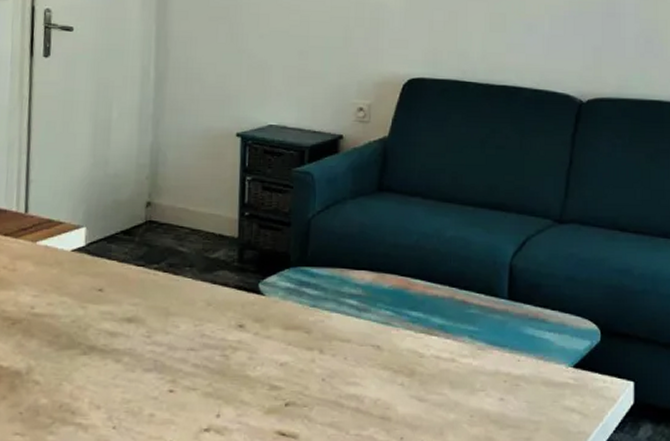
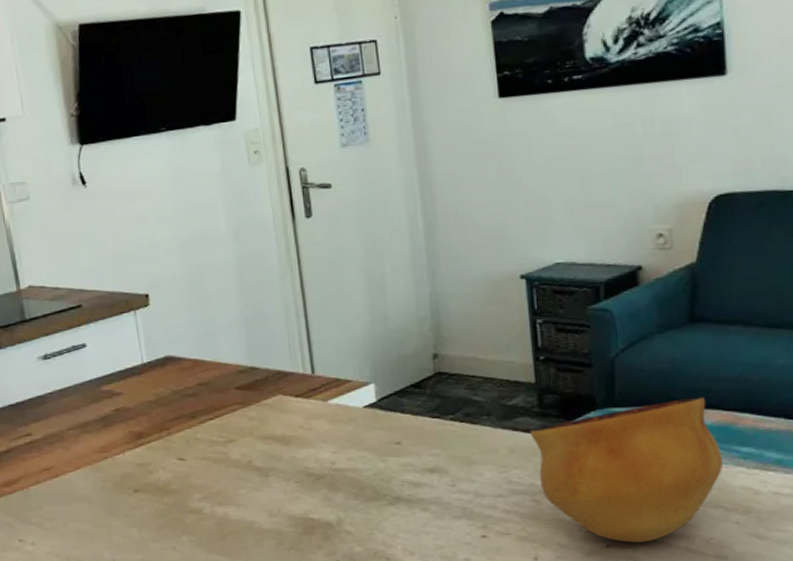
bowl: none [228,261,394,402] -> present [530,397,723,543]

